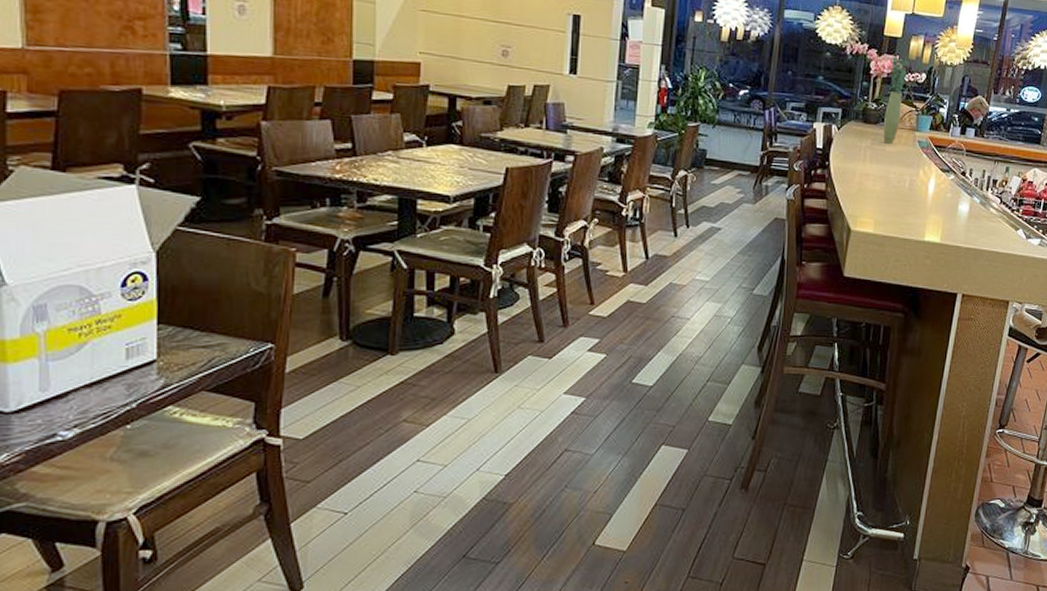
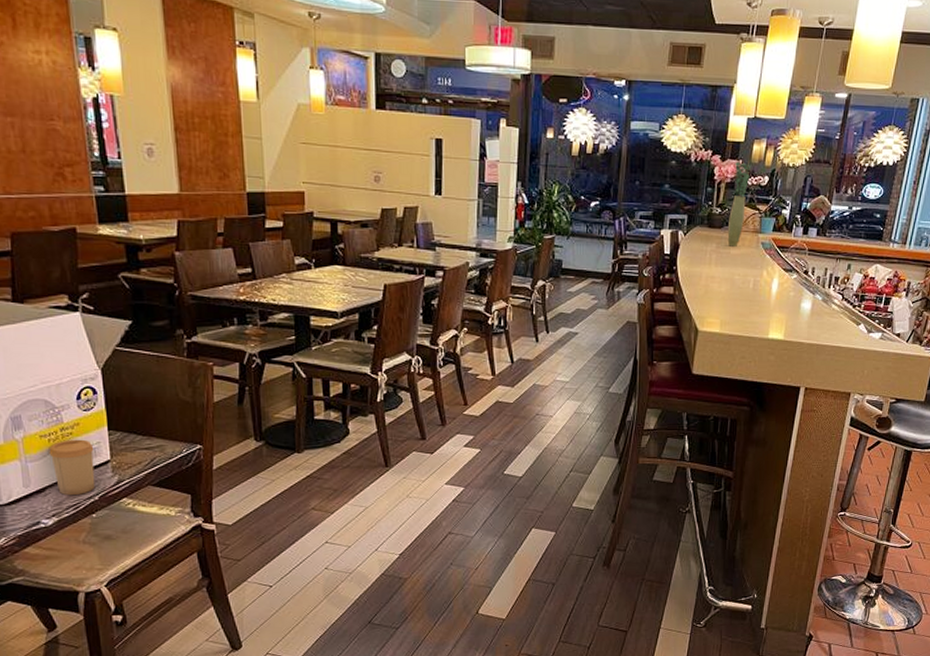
cup: none [78,334,137,403] -> present [49,439,96,496]

